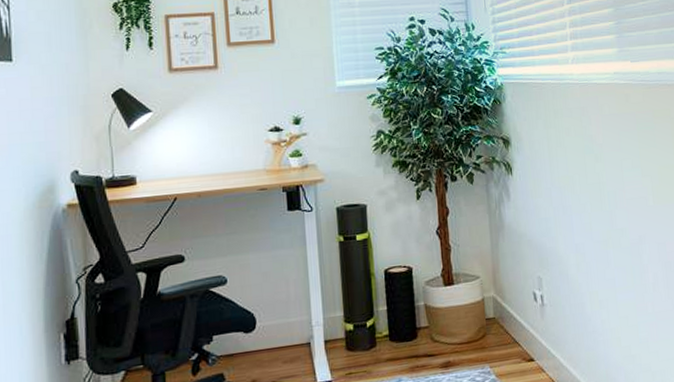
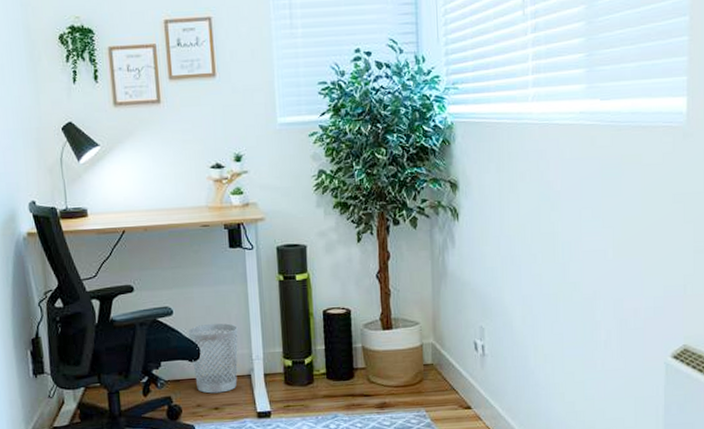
wastebasket: none [243,289,297,367] -> present [188,323,238,394]

